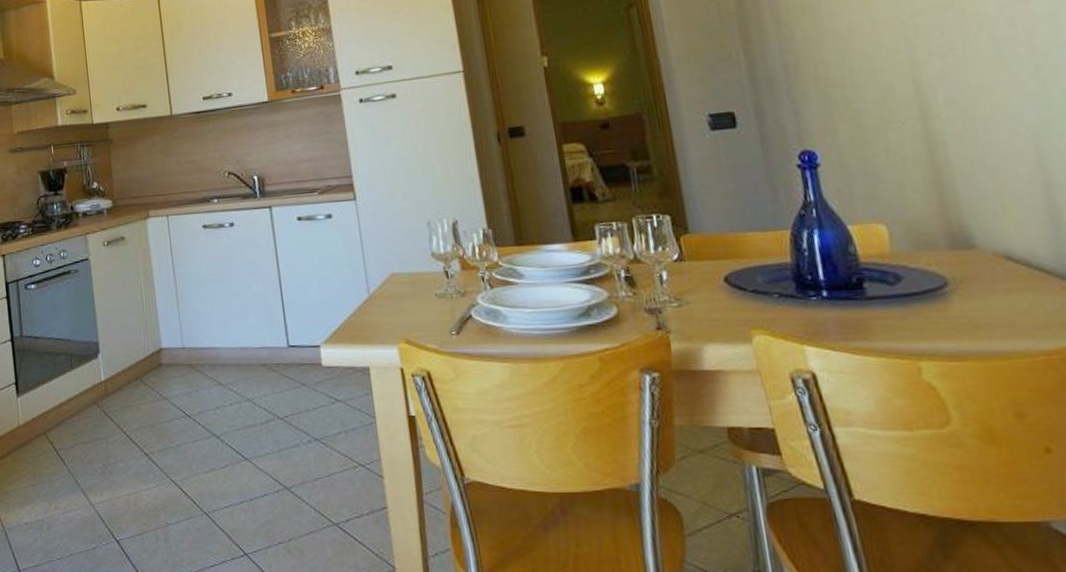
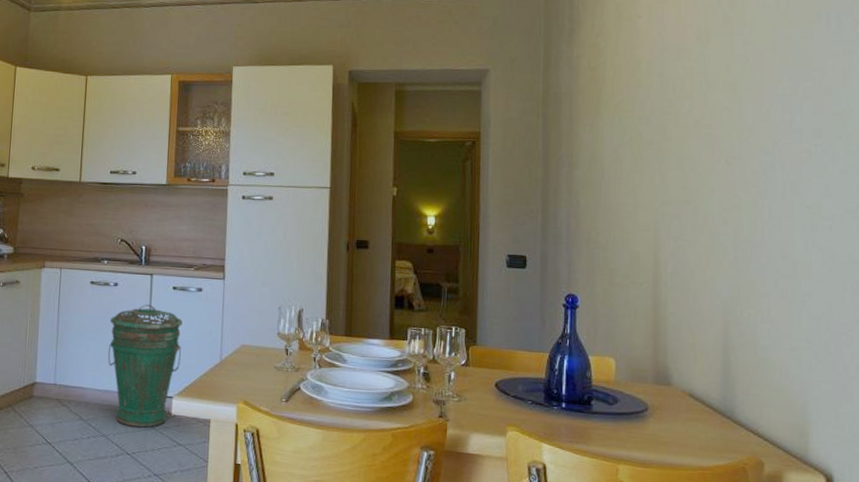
trash can: none [232,241,322,386] -> present [107,304,183,428]

